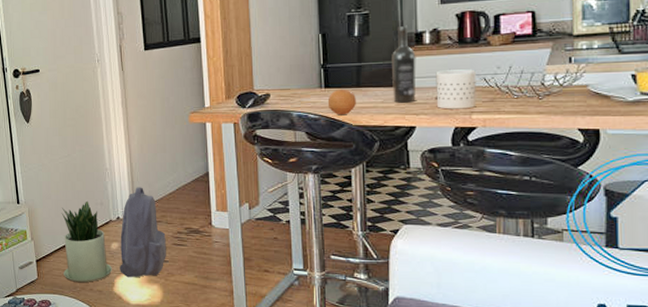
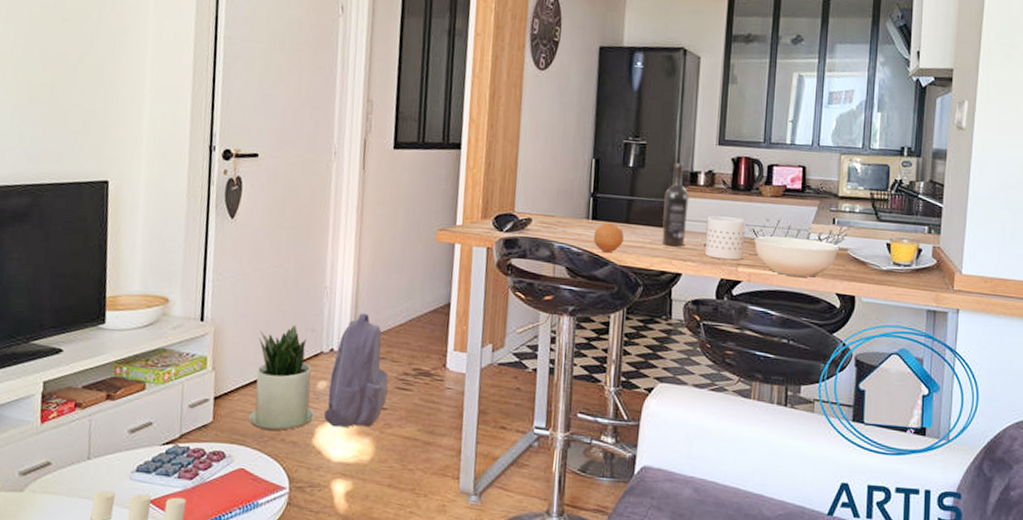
bowl: none [486,80,579,117] -> present [754,236,840,278]

